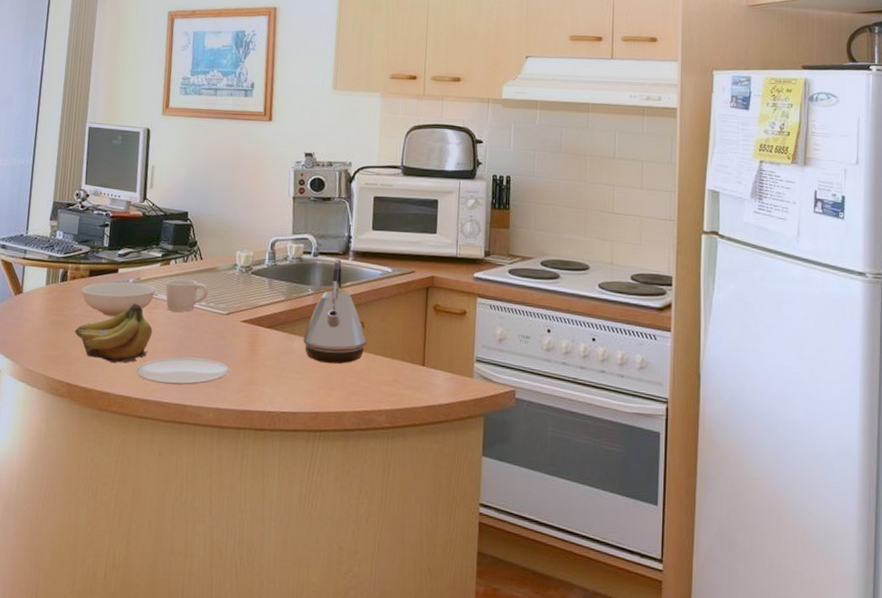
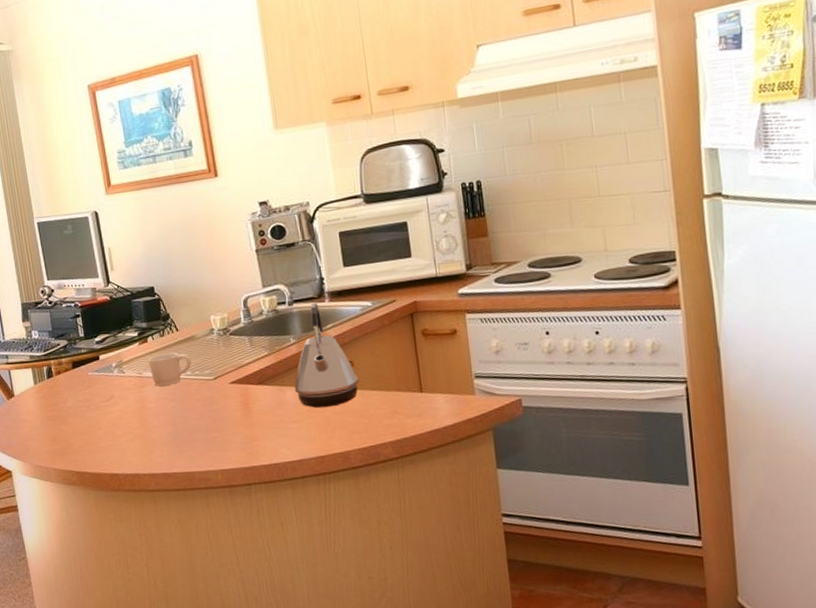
fruit: present [74,303,153,364] -> none [72,385,146,445]
bowl: present [81,281,156,317] -> none [69,365,140,403]
plate: present [135,357,229,385] -> none [138,425,228,457]

